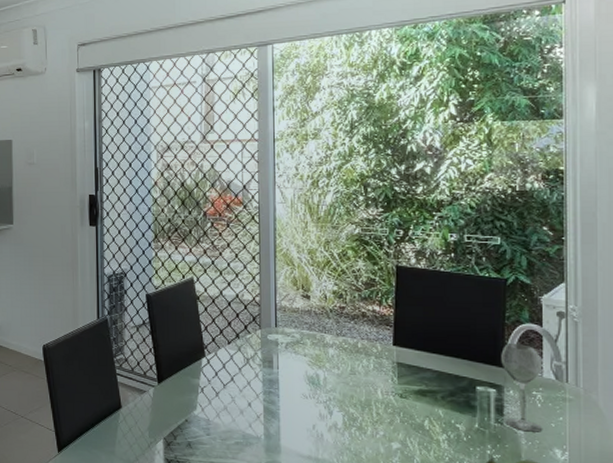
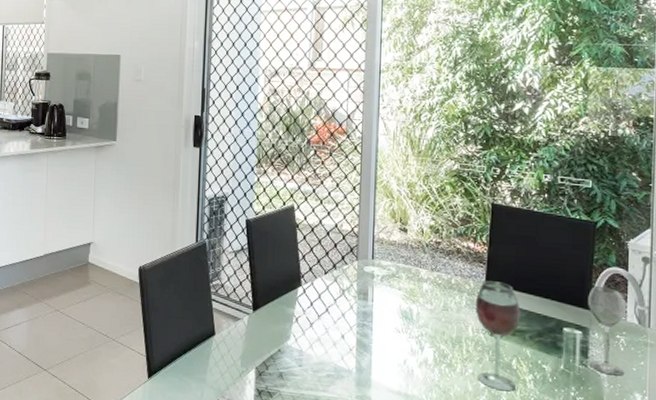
wineglass: none [383,343,431,452] -> present [475,281,521,392]

